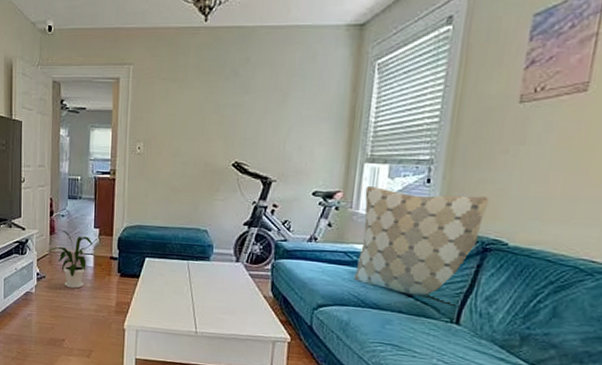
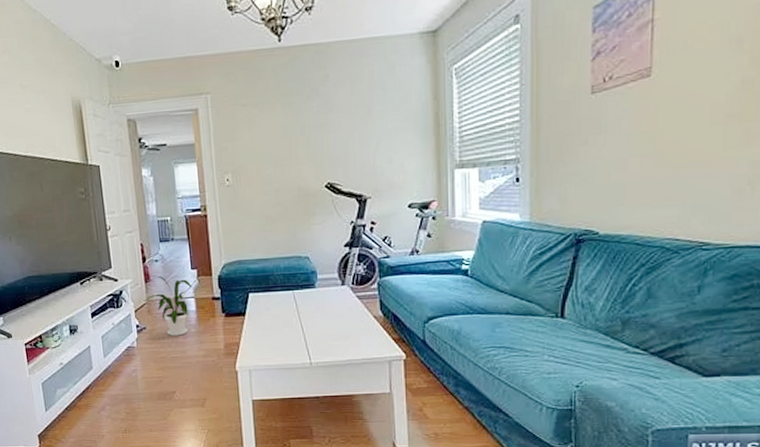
pillow: present [353,185,489,310] -> none [458,189,576,303]

